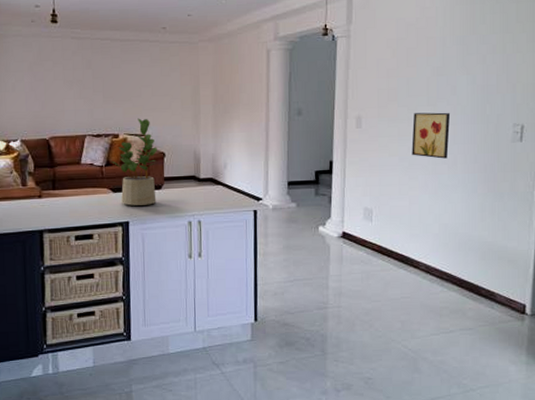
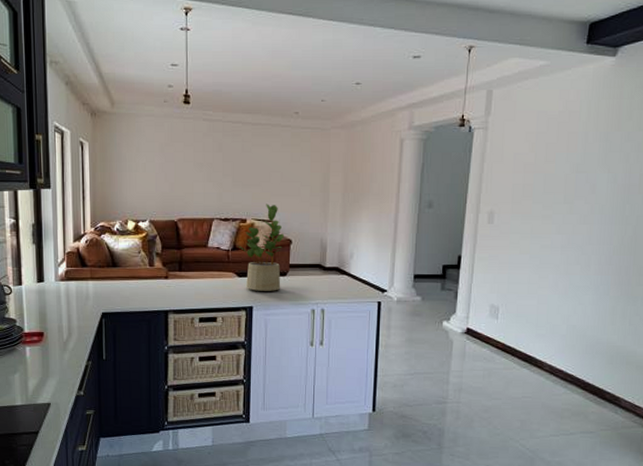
wall art: present [411,112,451,159] -> none [544,211,588,259]

